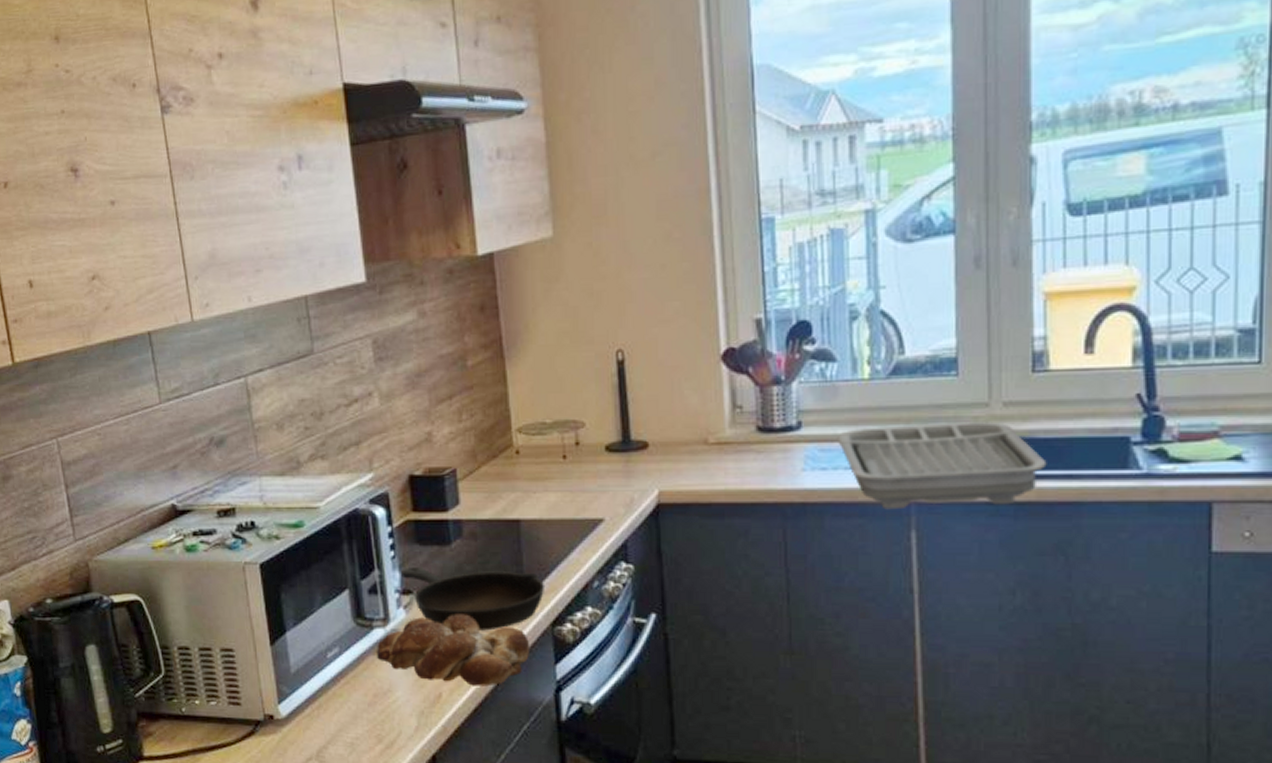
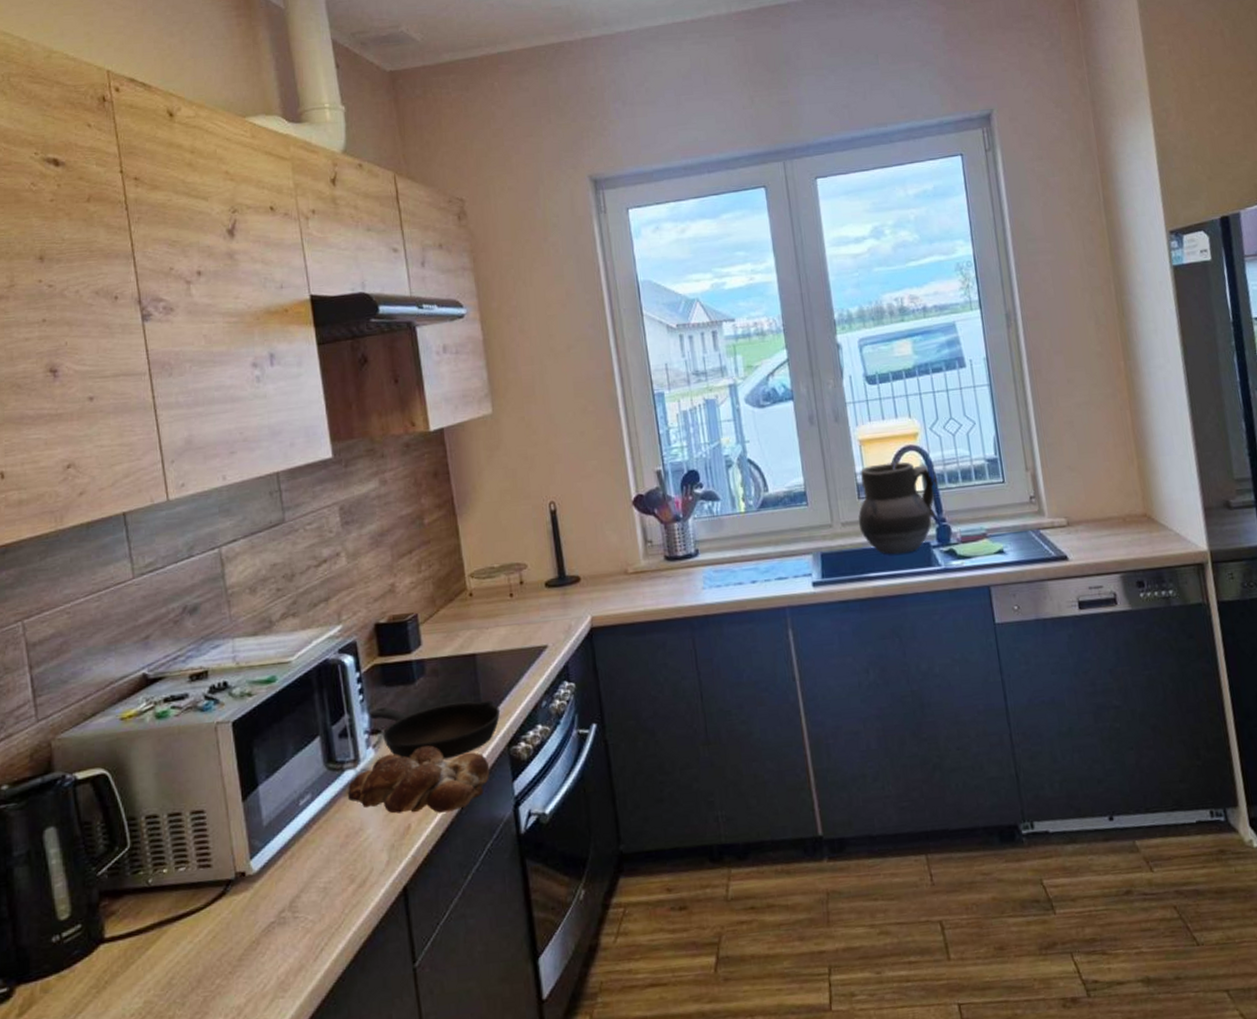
dish rack: present [838,422,1047,510] -> none [726,538,878,615]
ceramic jug: none [1027,325,1156,449] -> present [858,462,938,555]

